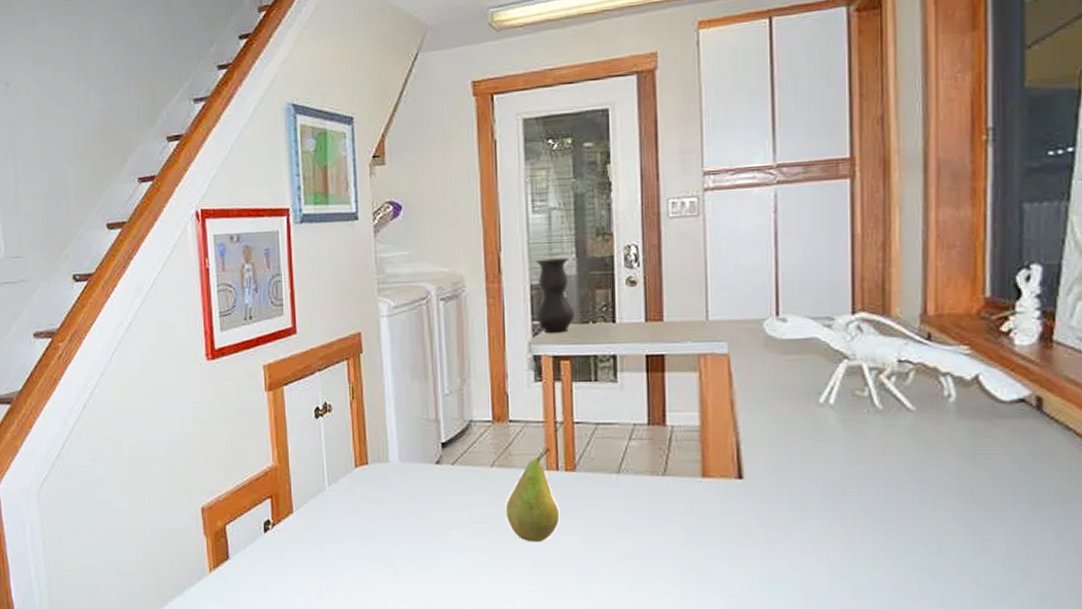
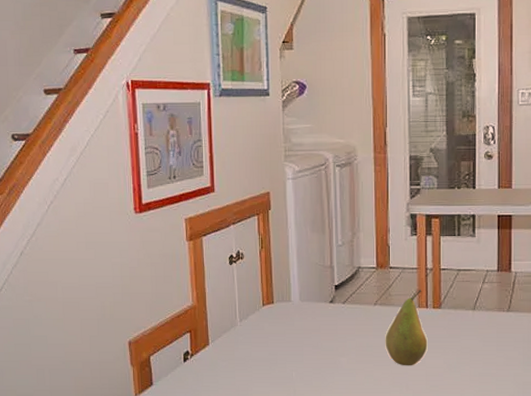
vase: present [535,258,574,332] -> none [413,134,443,195]

